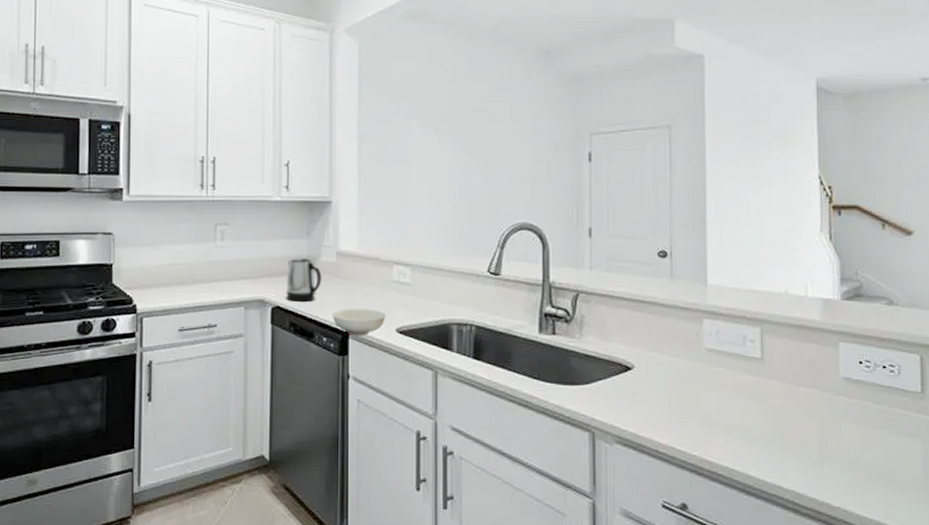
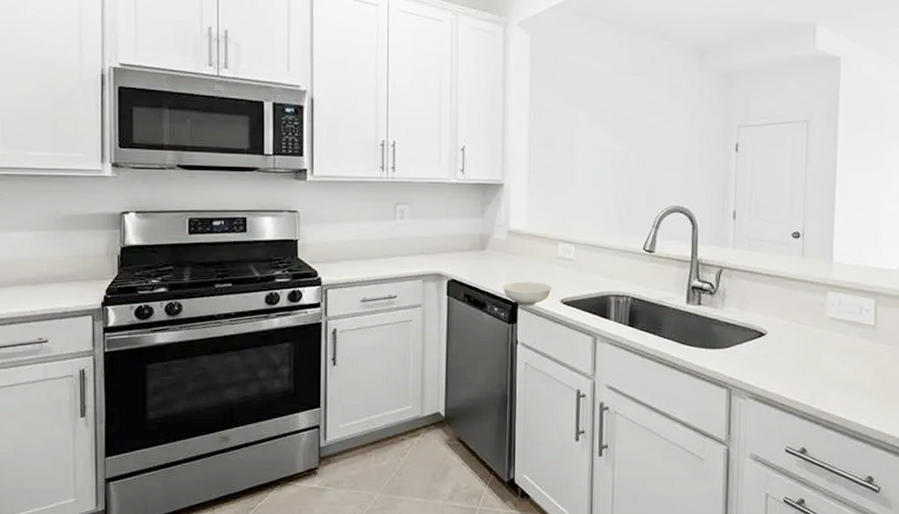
kettle: present [286,257,322,303] -> none [461,235,494,276]

